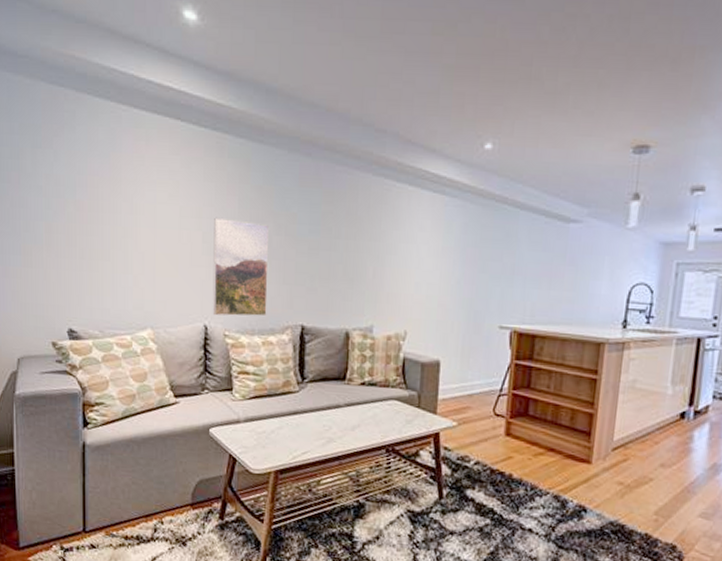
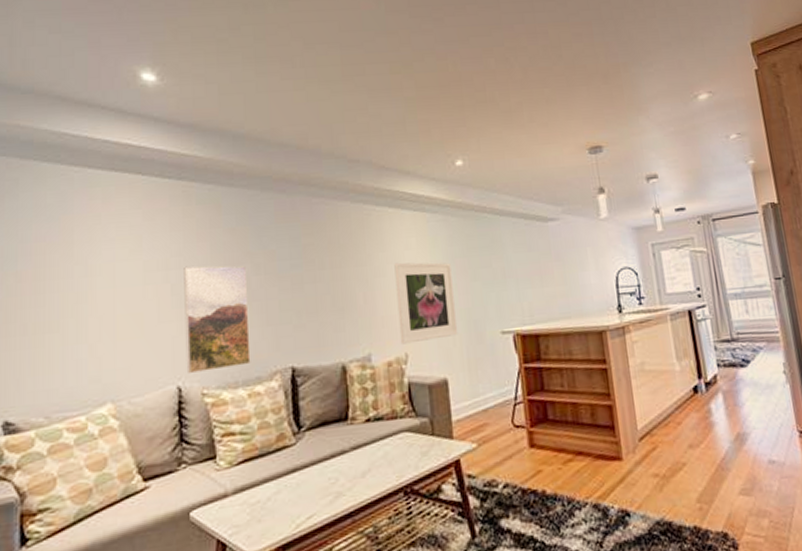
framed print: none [401,242,461,323] -> present [394,262,459,344]

